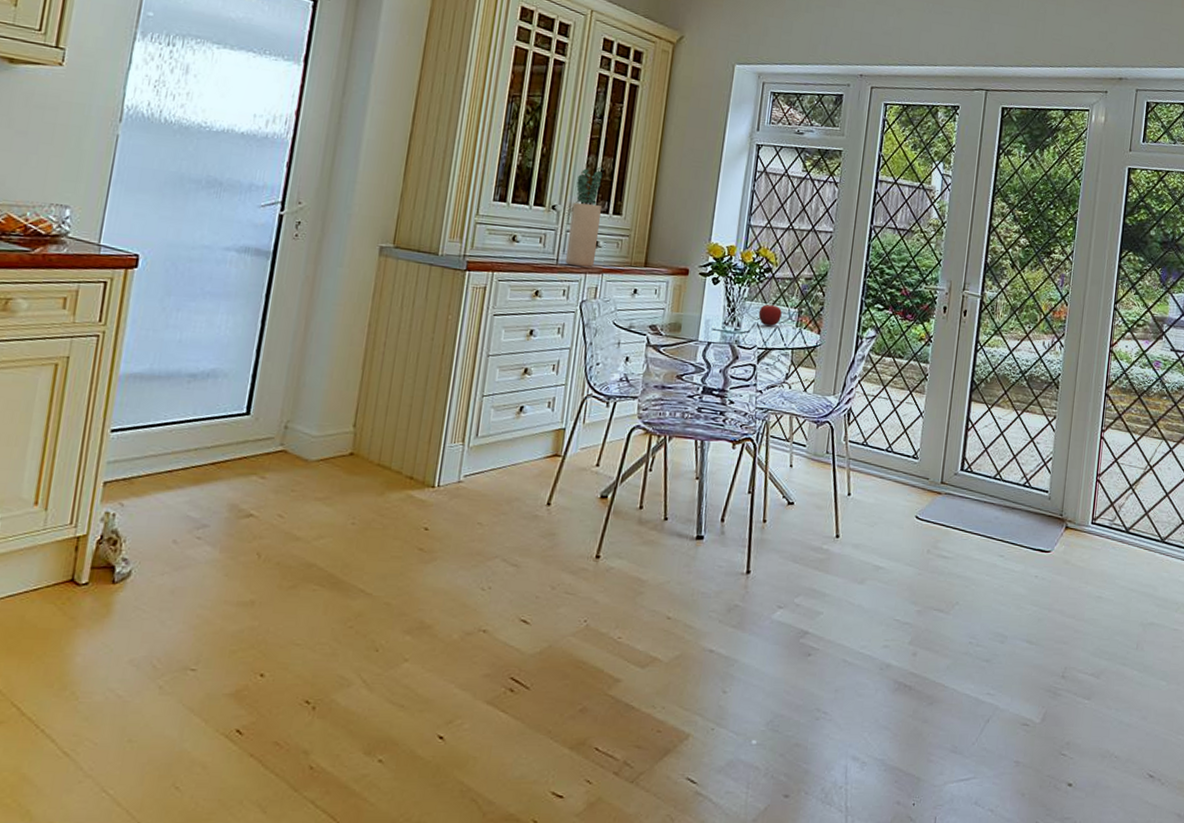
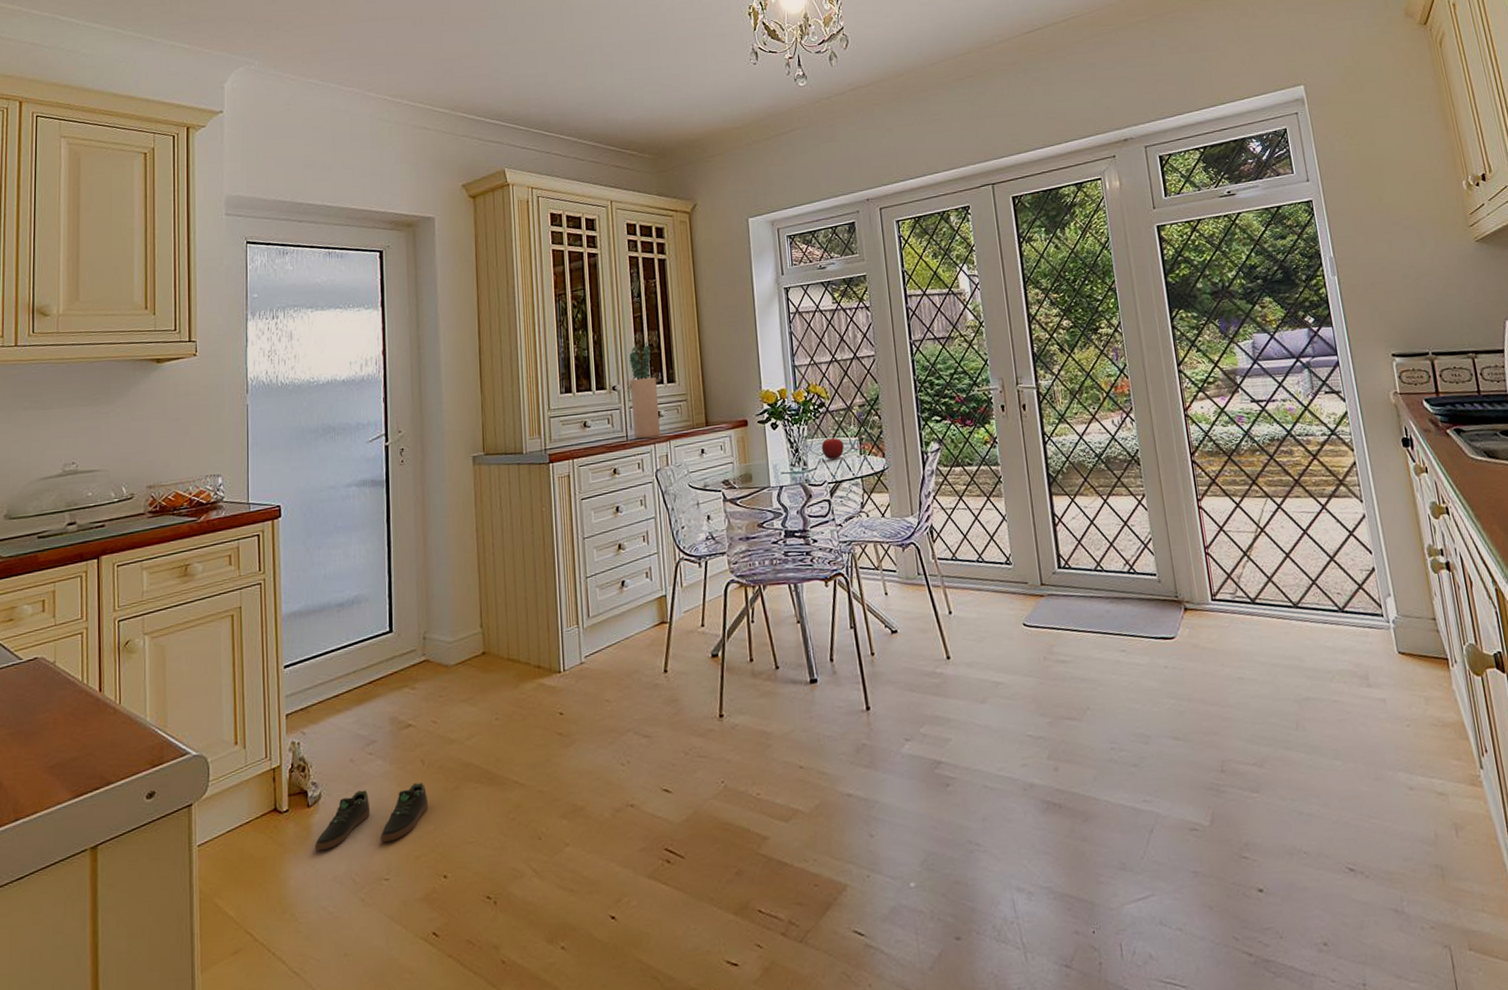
shoe: none [113,574,258,631] -> present [315,782,429,851]

